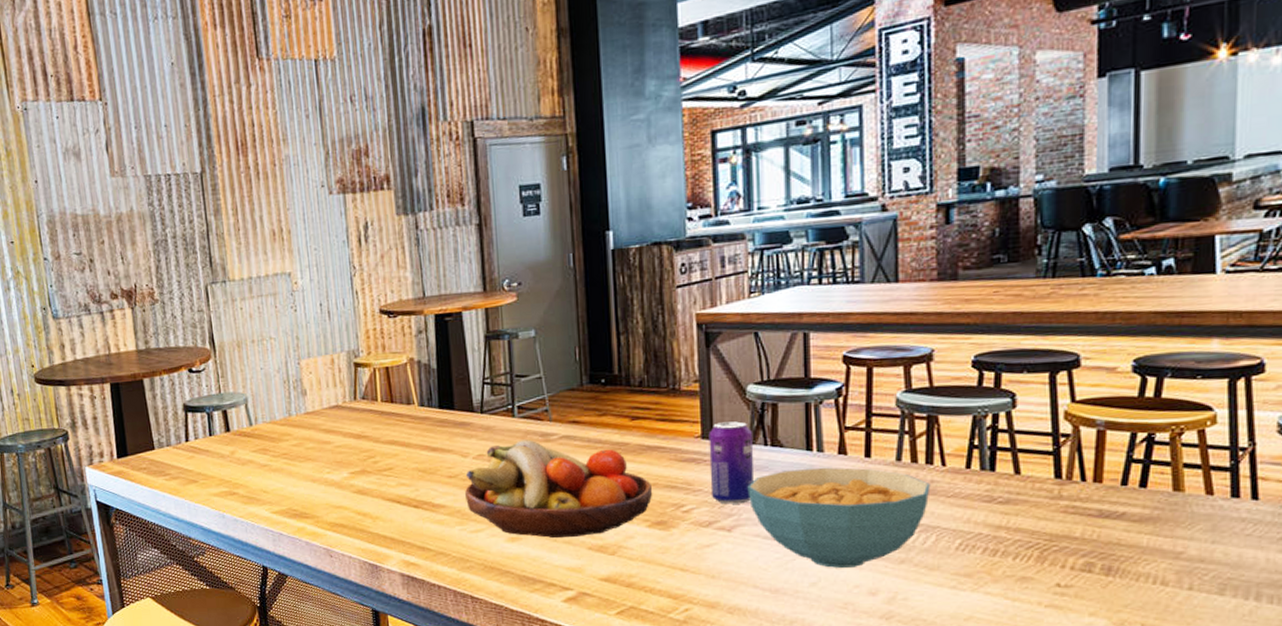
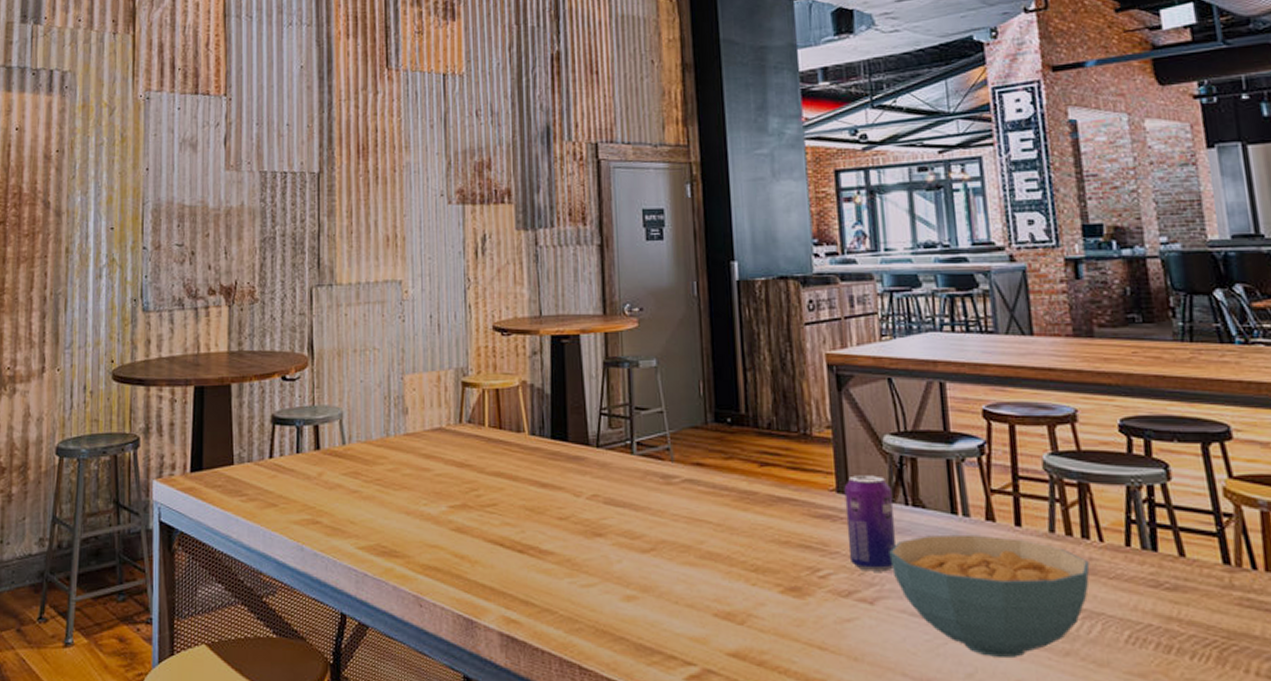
fruit bowl: present [465,439,653,539] -> none [577,481,786,601]

